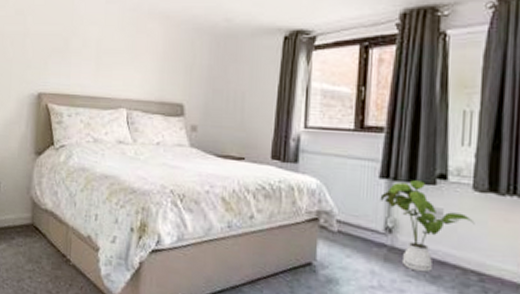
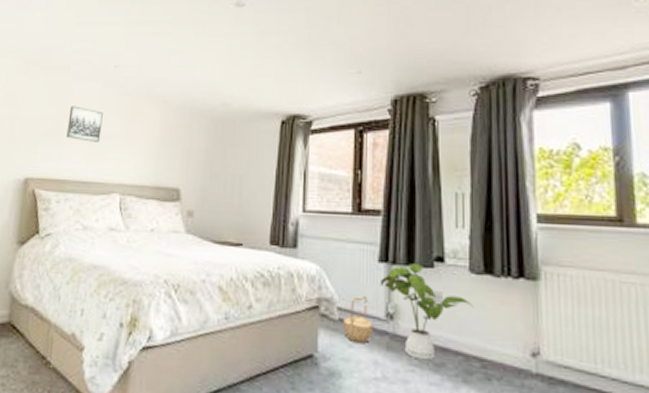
wall art: none [74,23,108,59] -> present [66,106,103,142]
basket: none [342,209,373,255] -> present [343,295,374,344]

